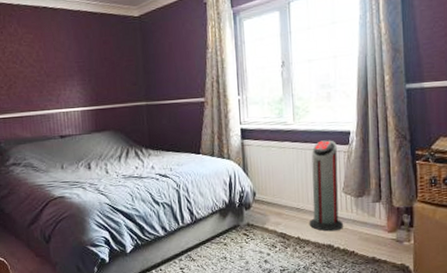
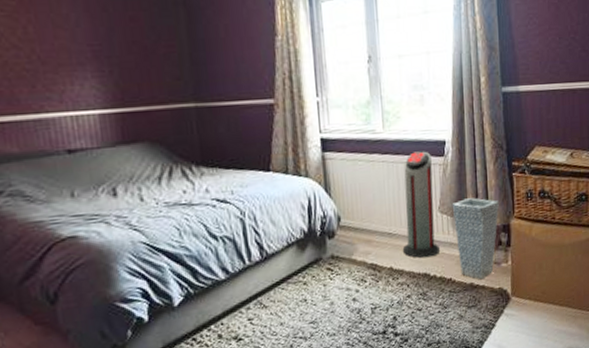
vase: none [355,182,403,255] -> present [452,198,500,280]

